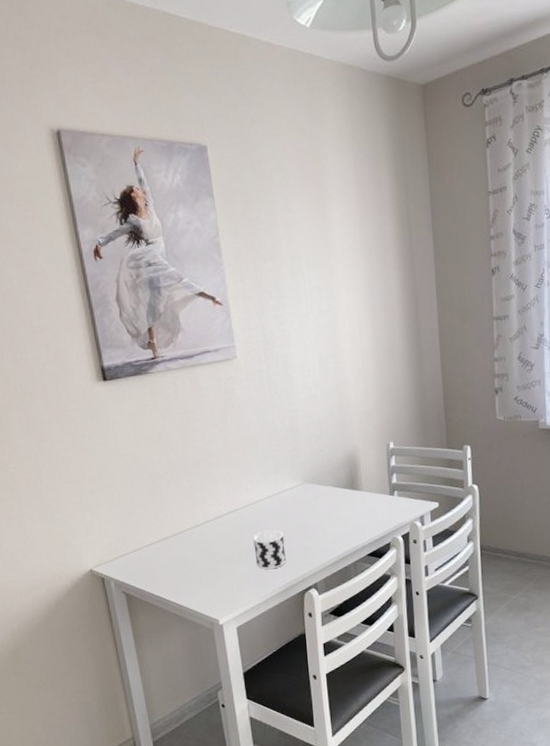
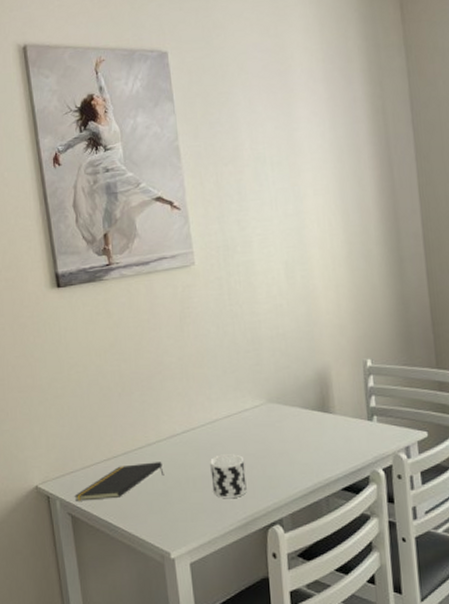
notepad: none [128,540,212,581] -> present [74,462,164,501]

